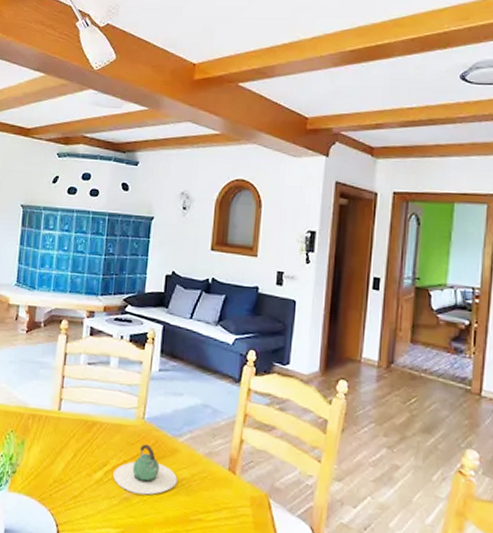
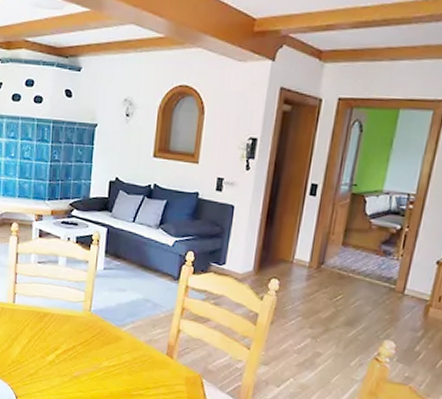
teapot: present [113,444,178,495] -> none [64,332,121,374]

